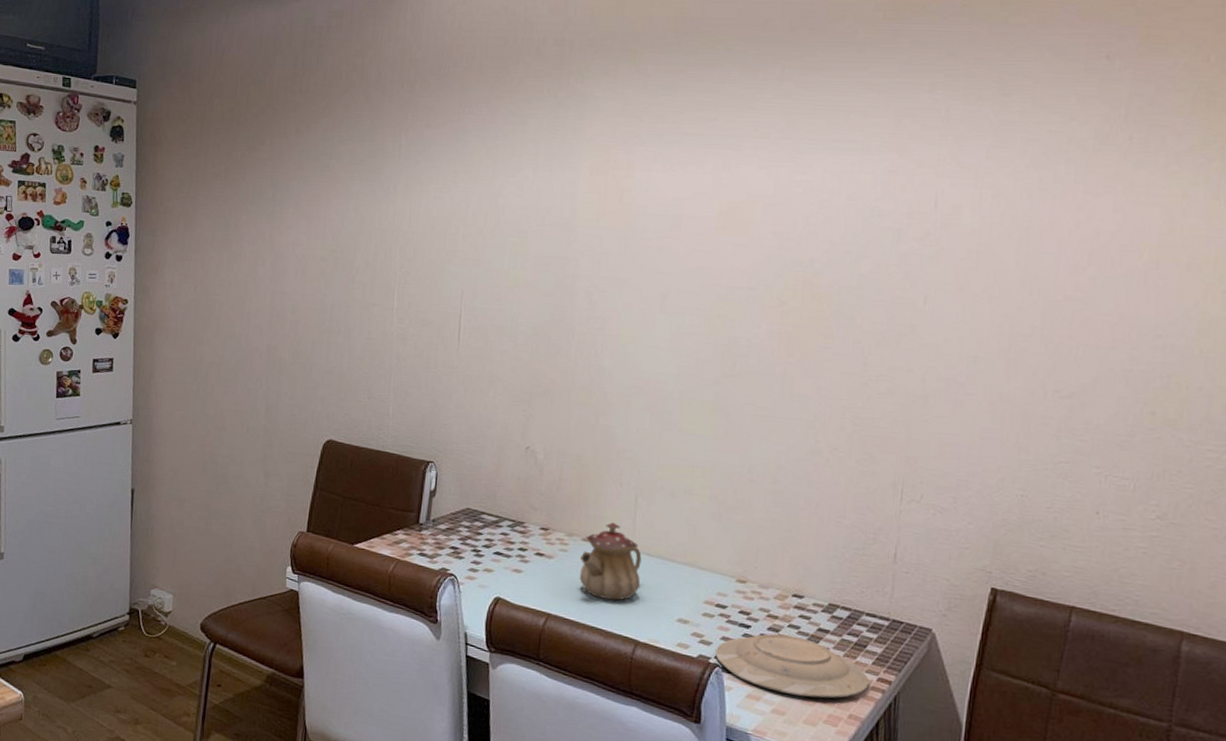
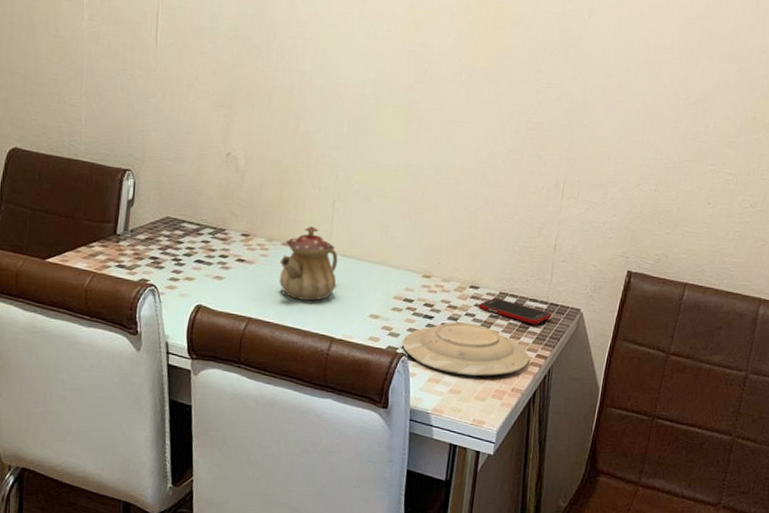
cell phone: none [804,609,895,644] -> present [479,298,552,325]

